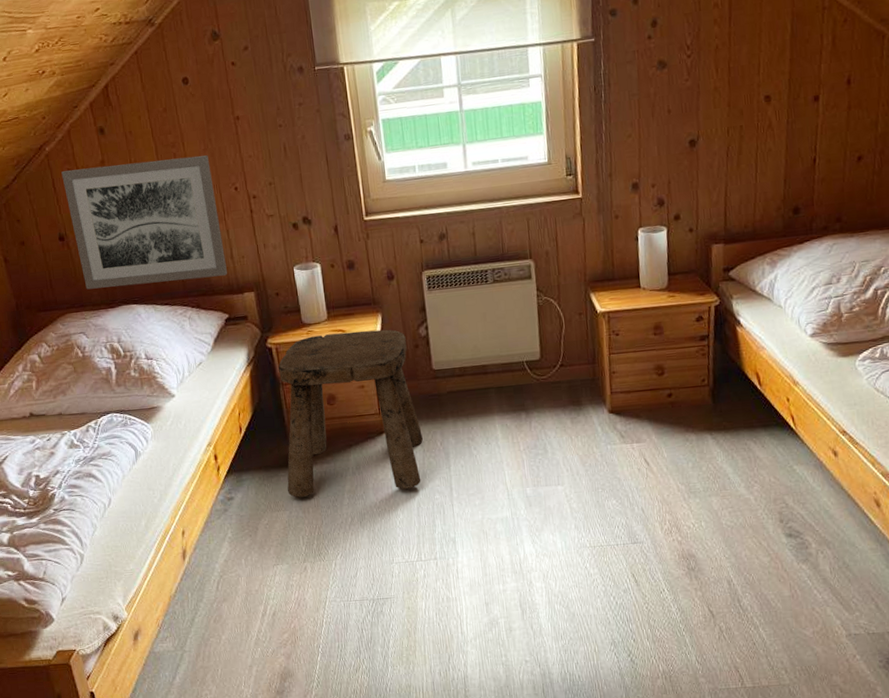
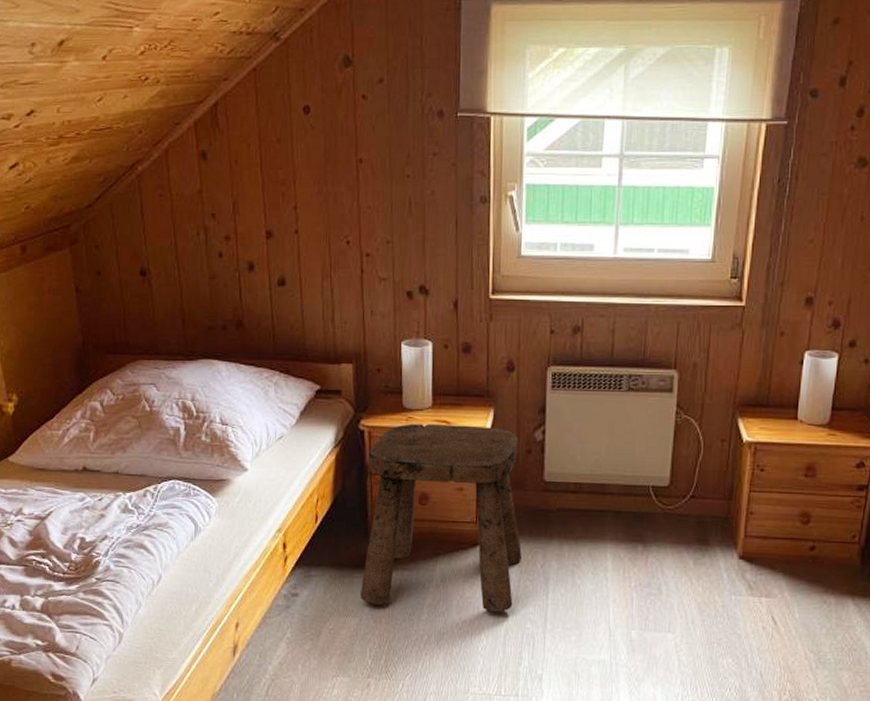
wall art: present [61,155,227,290] -> none [152,195,325,341]

